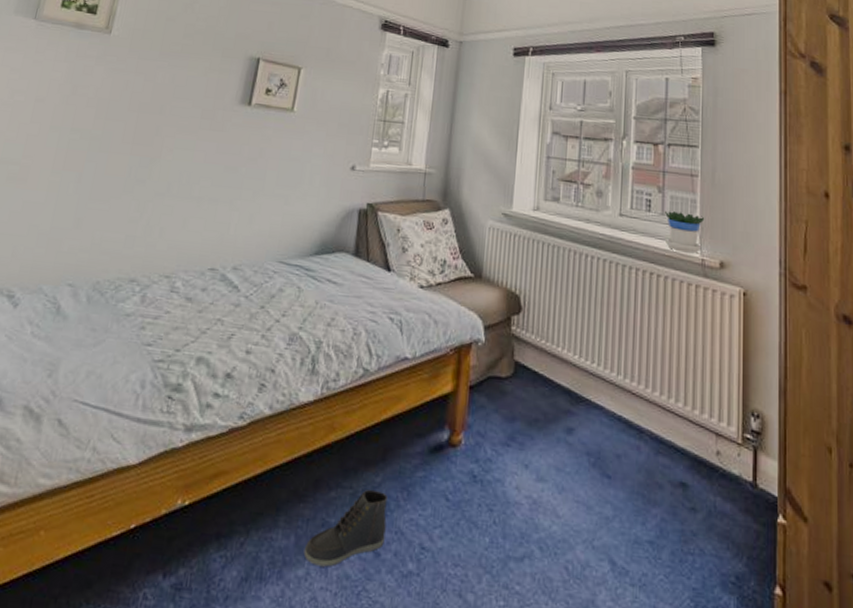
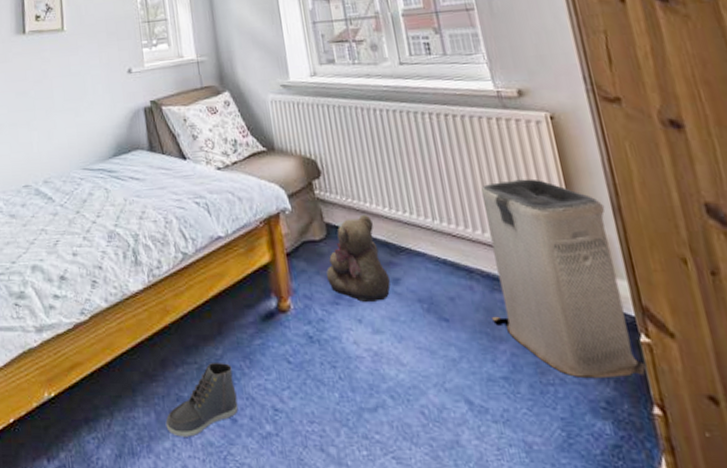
teddy bear: none [503,357,564,449] -> present [326,214,391,302]
laundry basket: none [651,347,776,555] -> present [481,178,646,379]
flowerpot: present [665,210,705,254] -> none [447,48,495,89]

